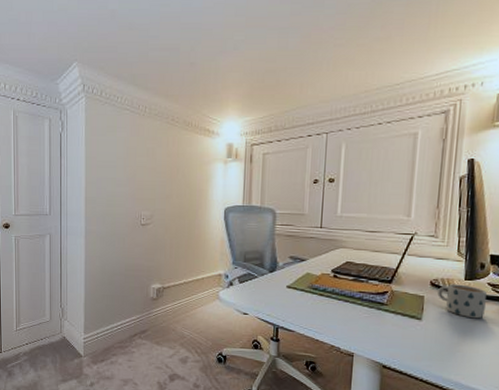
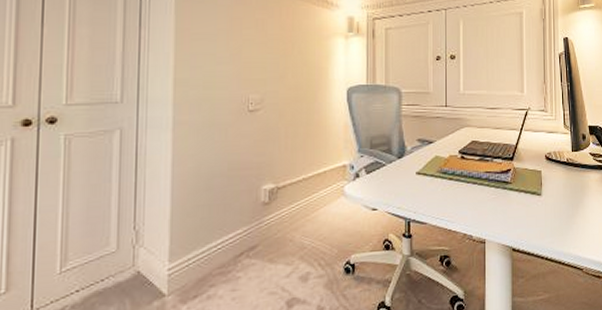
mug: present [437,284,487,319] -> none [552,156,590,189]

